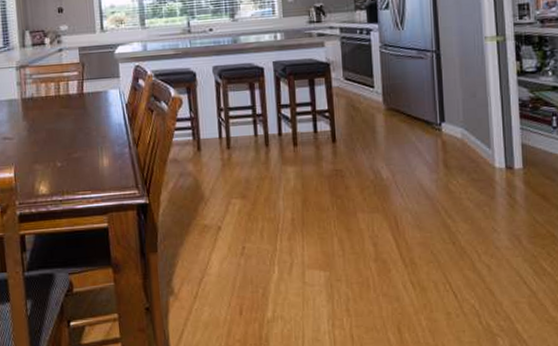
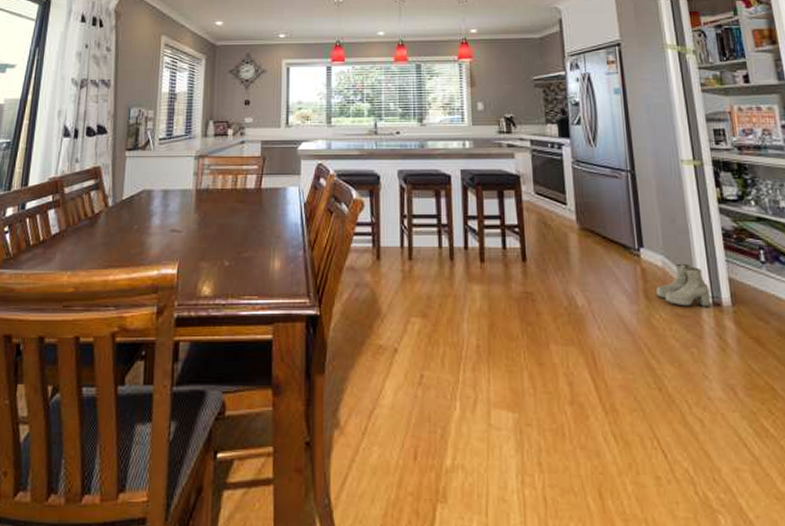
boots: none [454,133,504,172] -> present [655,263,711,307]

